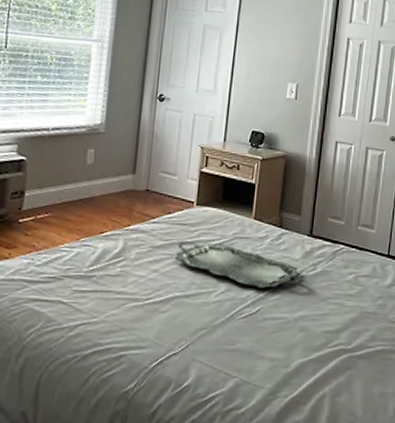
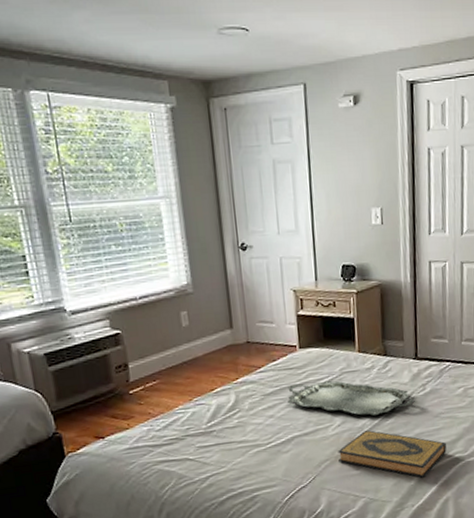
hardback book: none [216,302,330,366] -> present [338,429,447,478]

